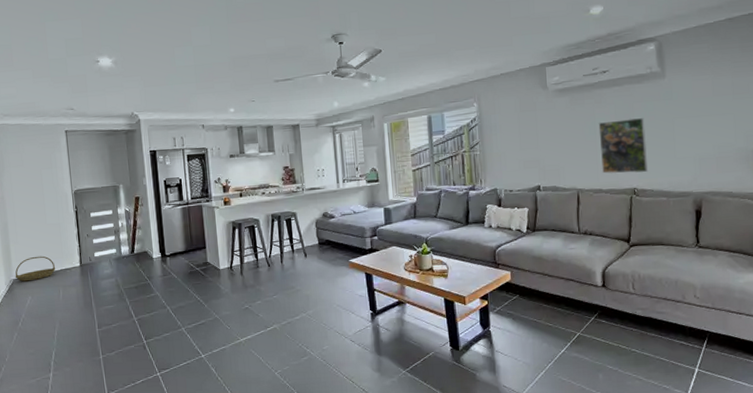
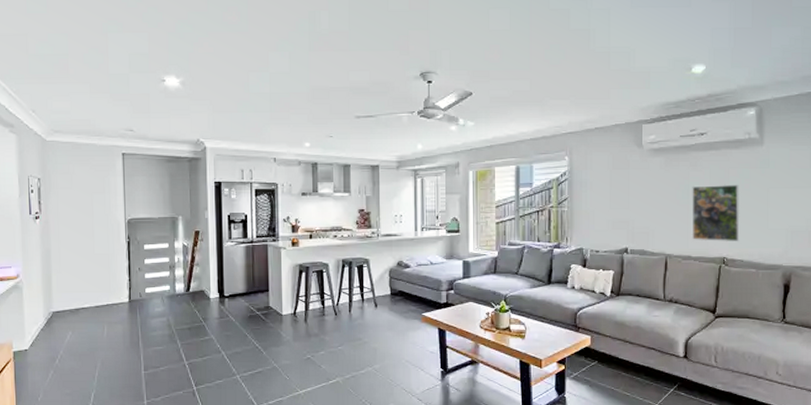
basket: present [15,256,56,282] -> none [55,288,101,315]

